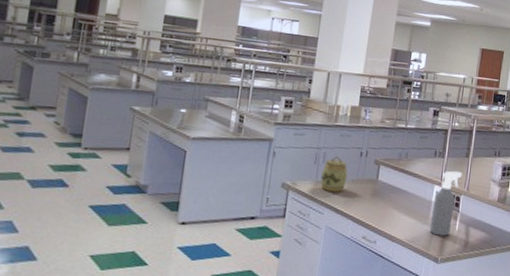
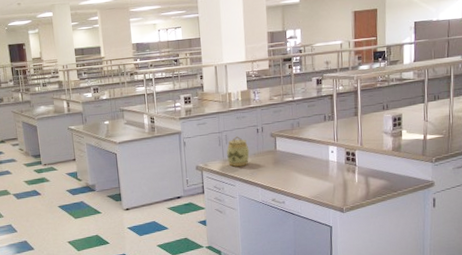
spray bottle: present [429,171,462,236] -> none [330,130,354,189]

